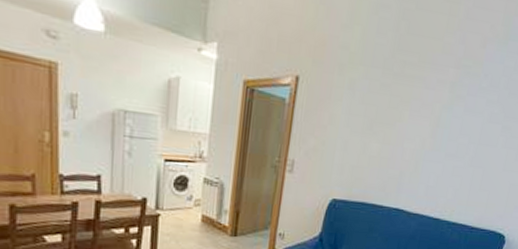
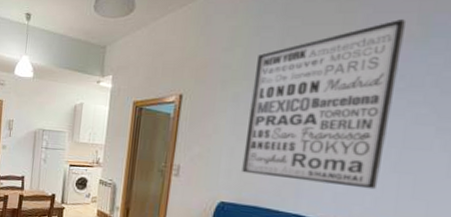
wall art: none [353,17,495,183] -> present [242,19,407,190]

